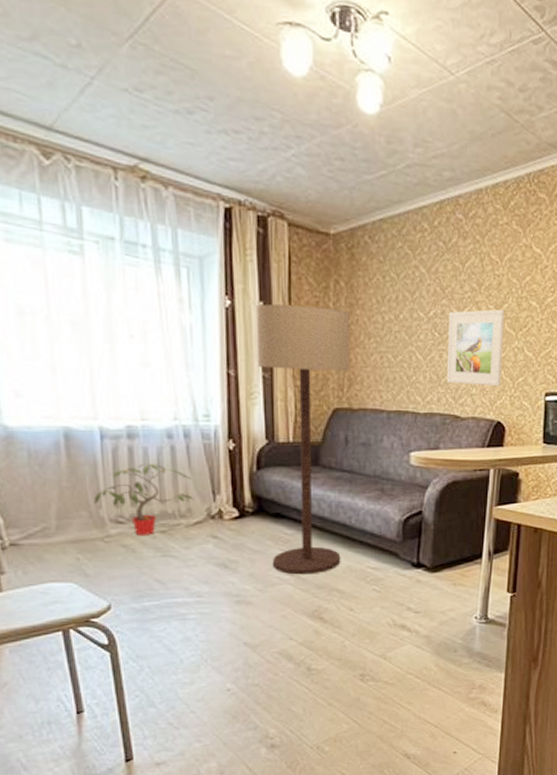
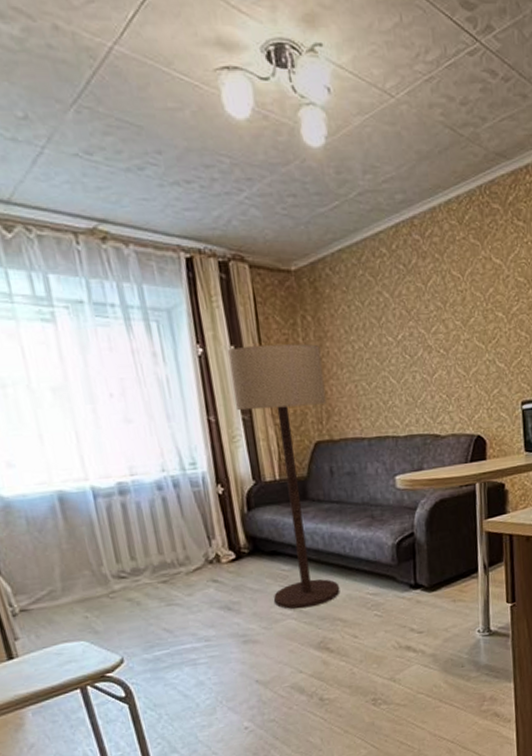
potted plant: present [93,463,193,535] -> none [94,516,190,588]
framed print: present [446,309,505,387] -> none [417,323,476,404]

